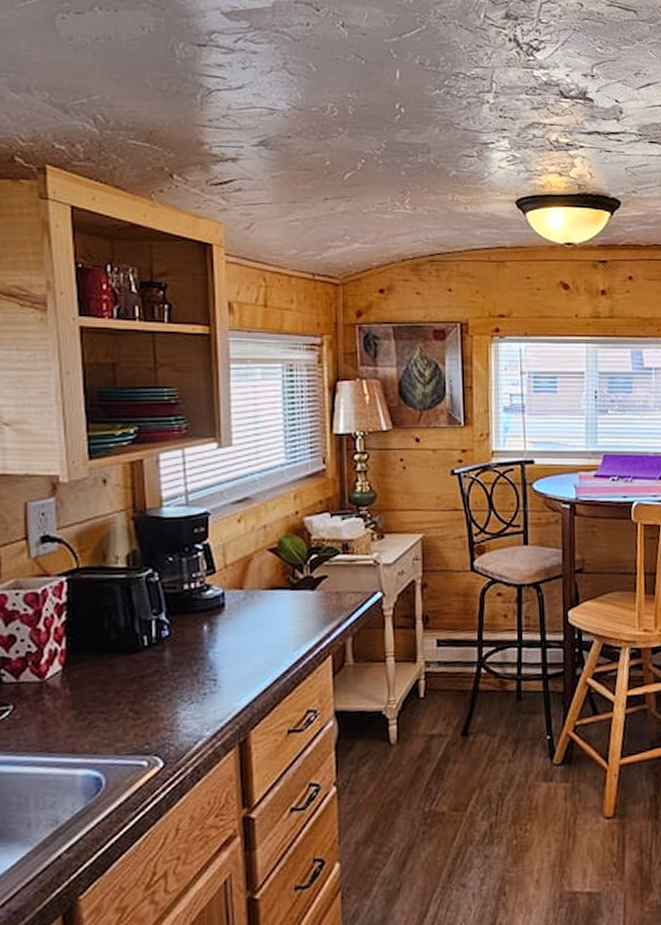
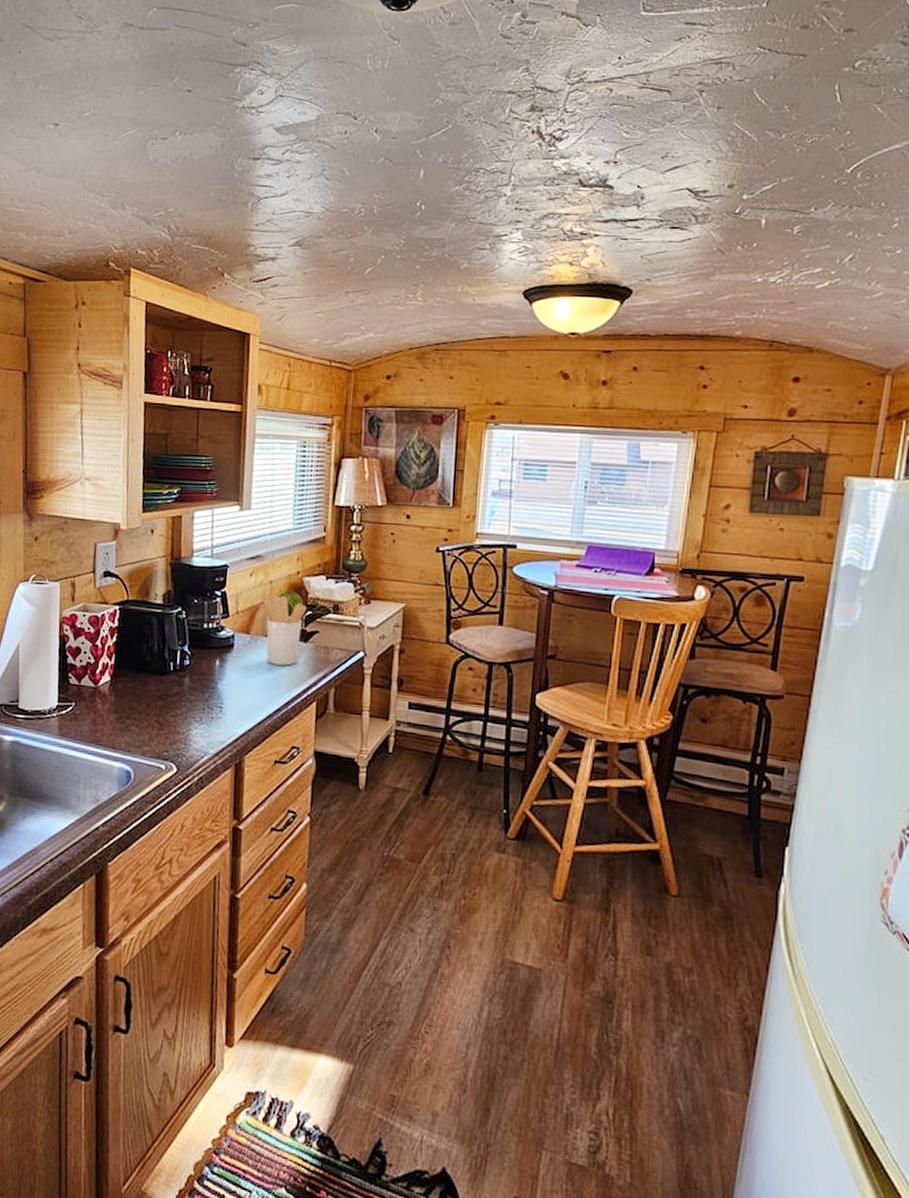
utensil holder: none [255,541,311,621] -> present [262,595,307,666]

